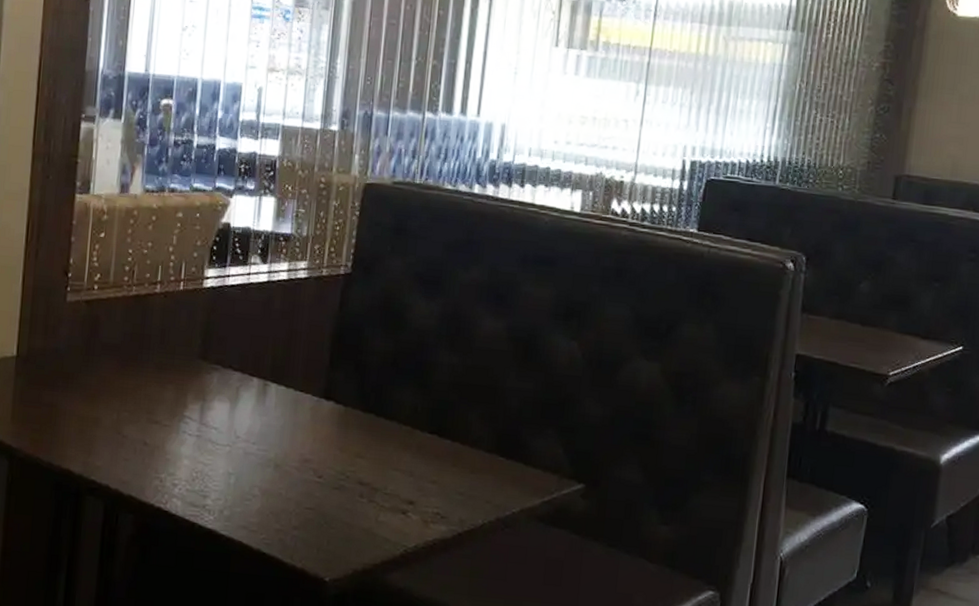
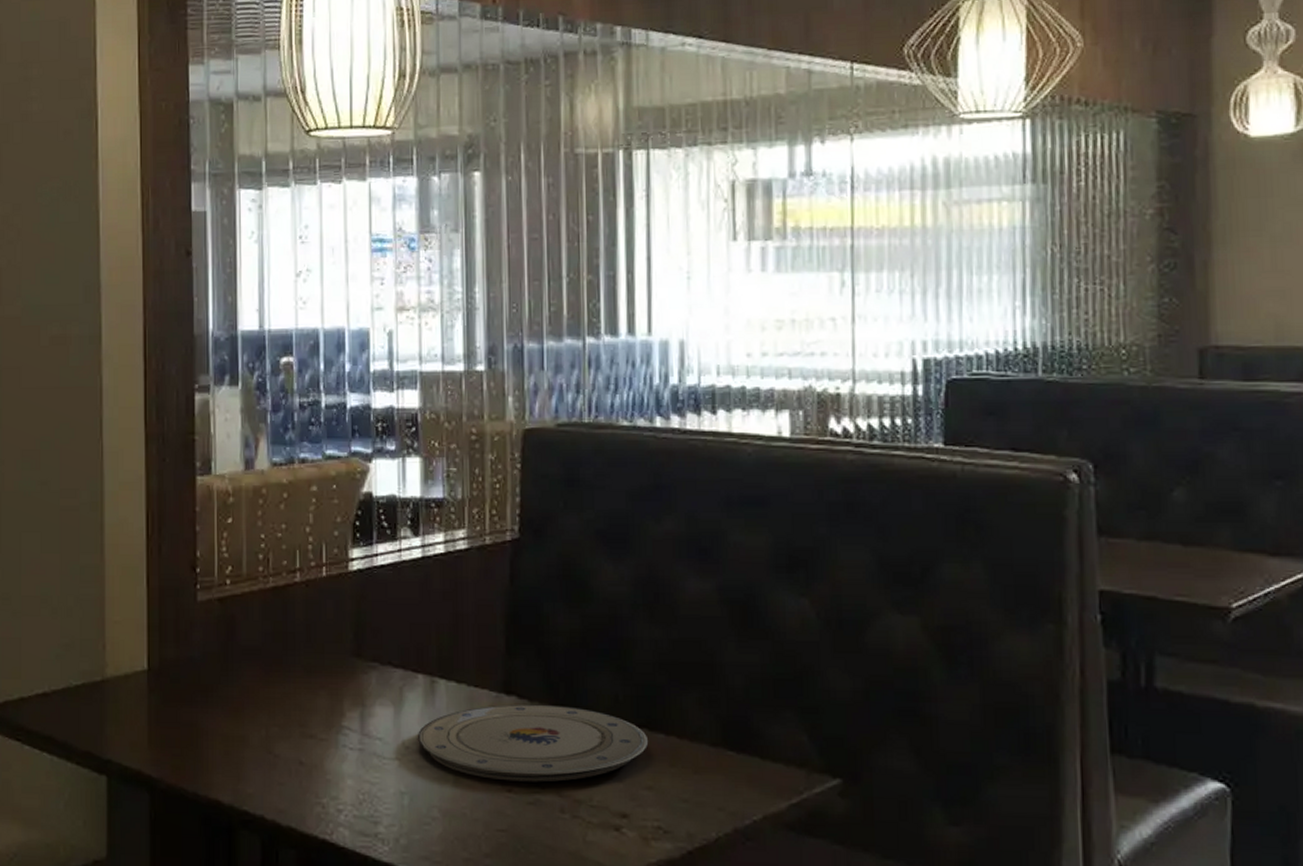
plate: none [247,408,438,473] -> present [417,704,649,783]

